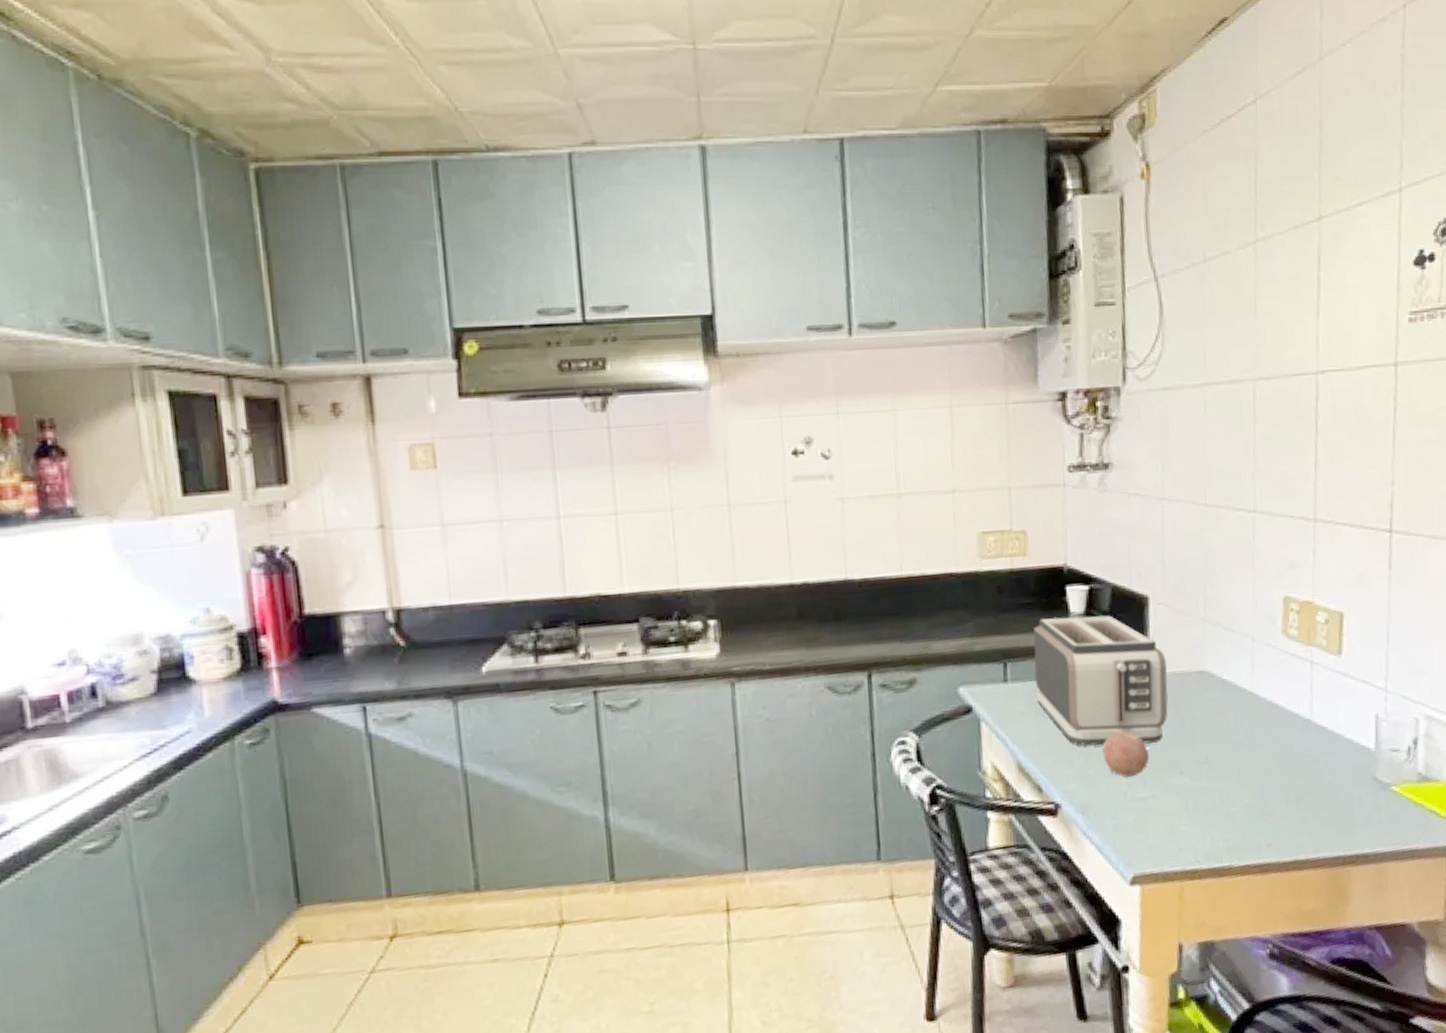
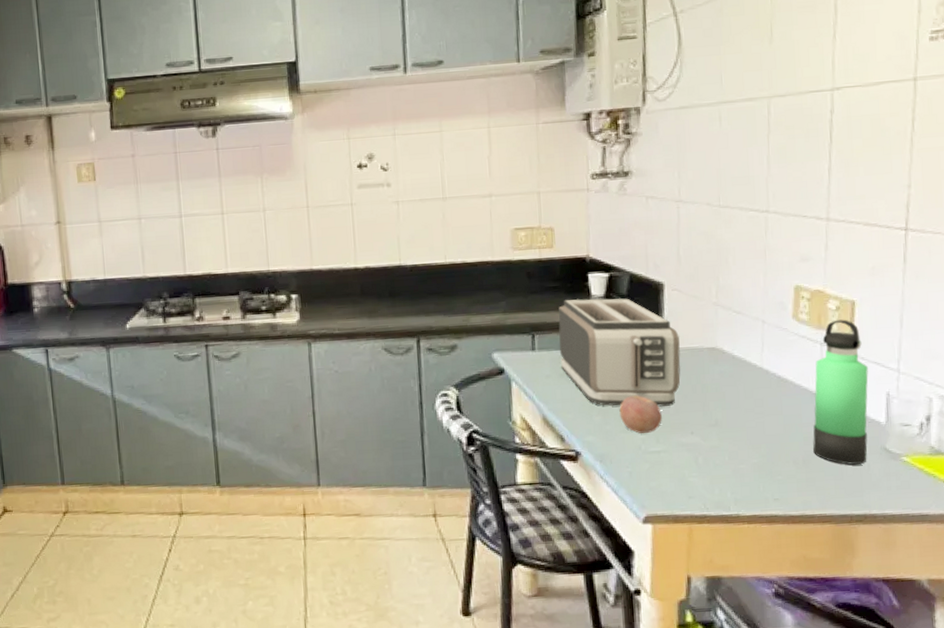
thermos bottle: none [1304,633,1358,799] -> present [813,319,869,465]

